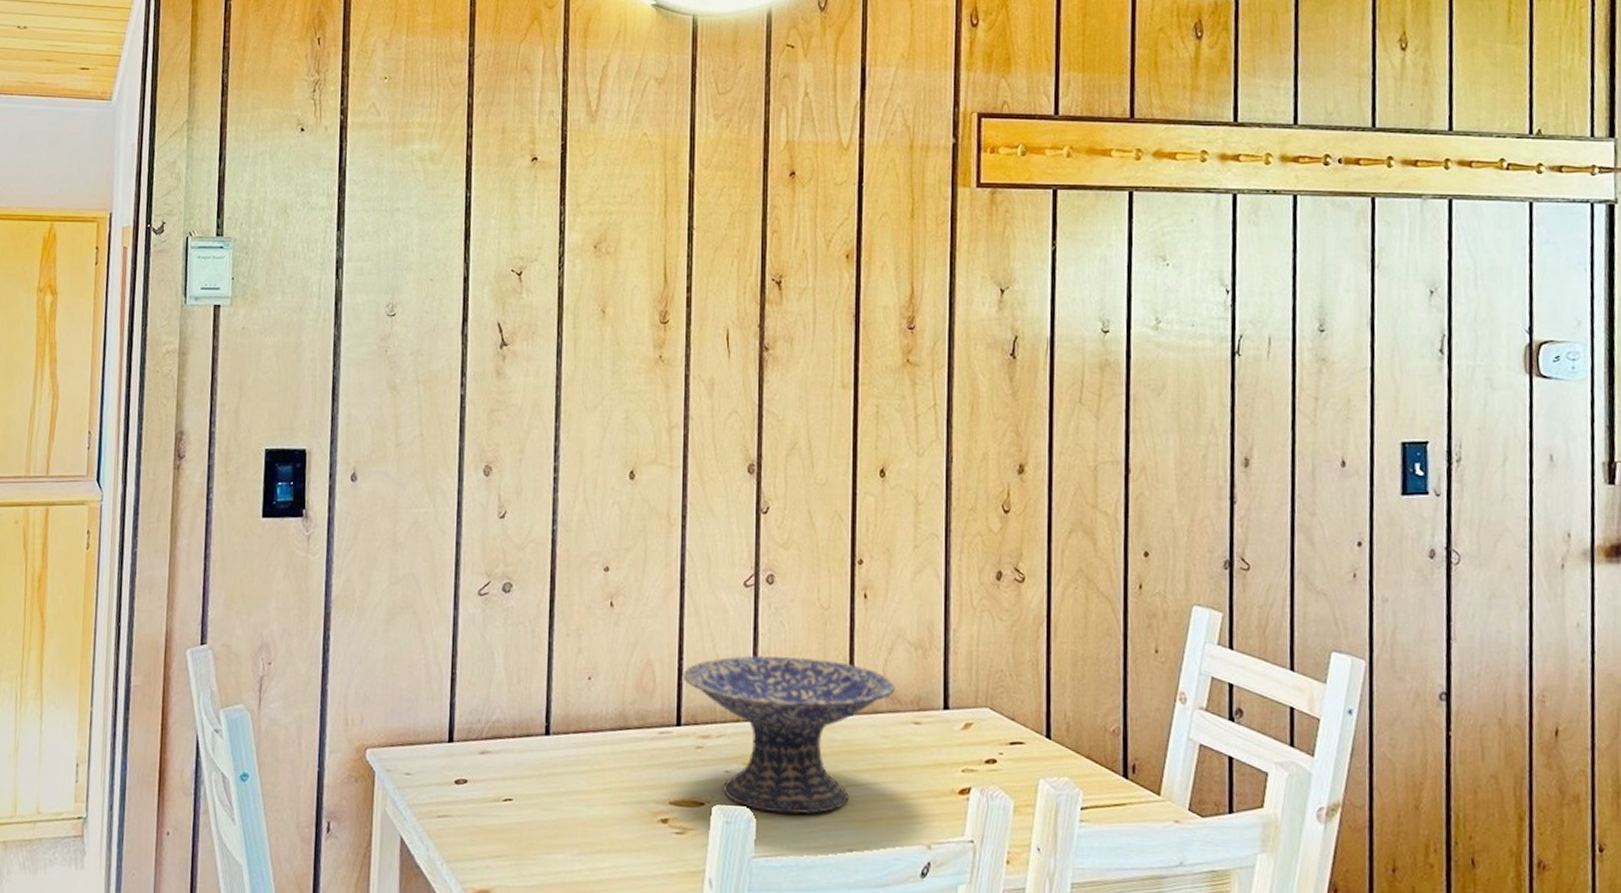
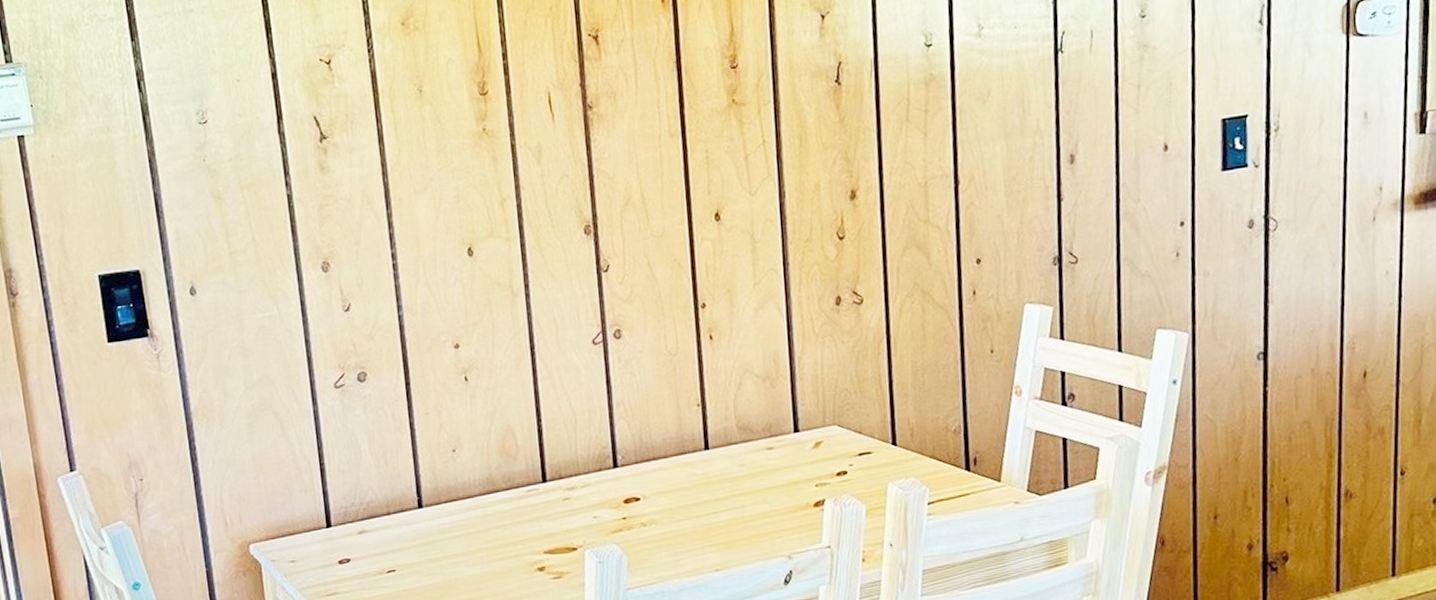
decorative bowl: present [683,655,895,814] -> none [543,402,747,547]

